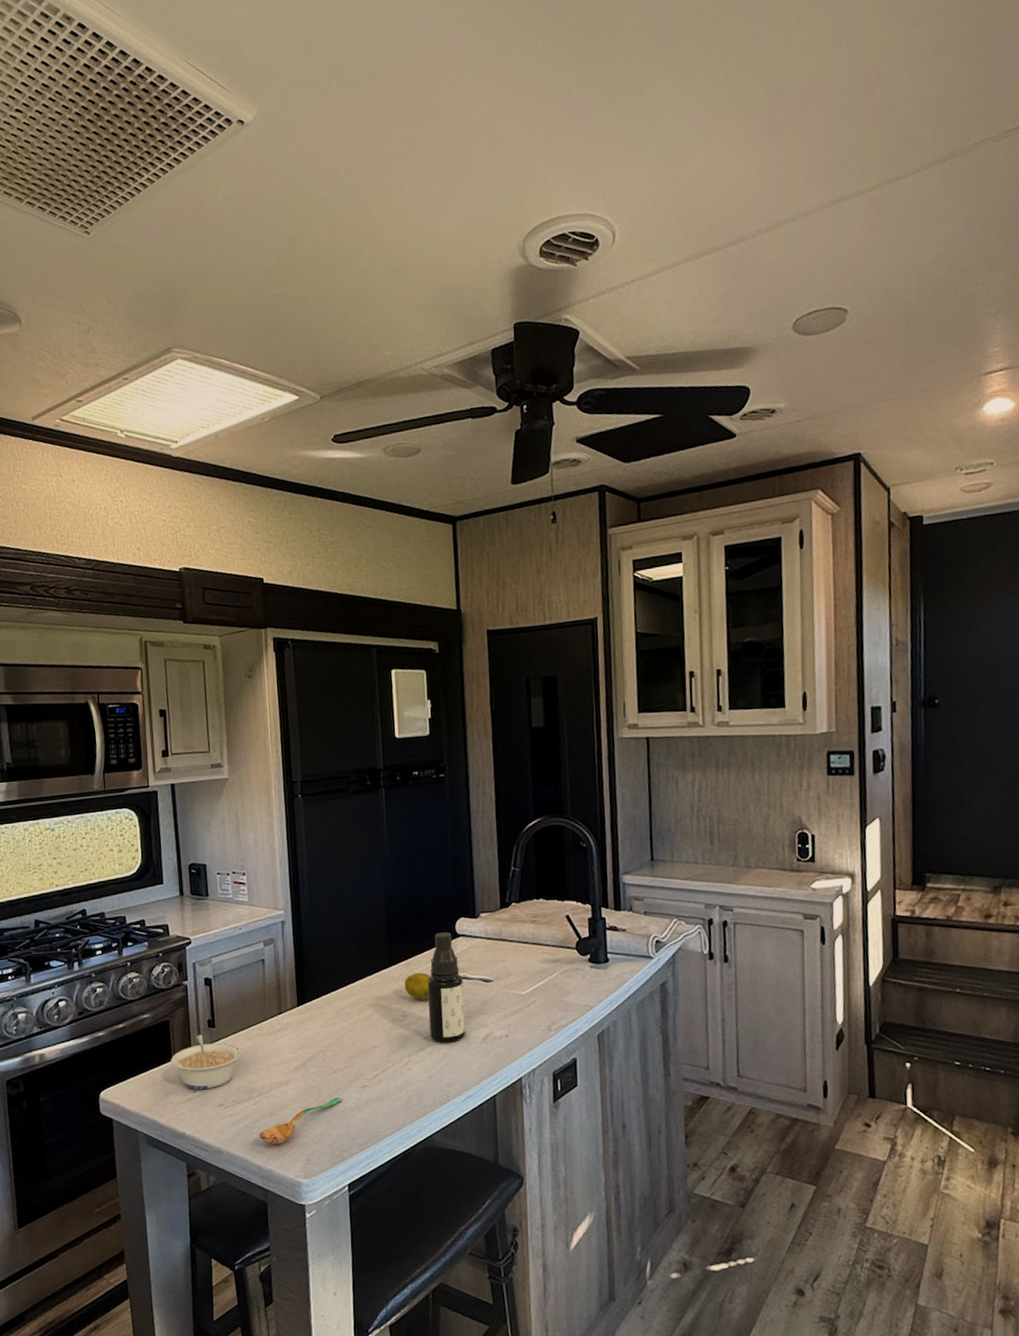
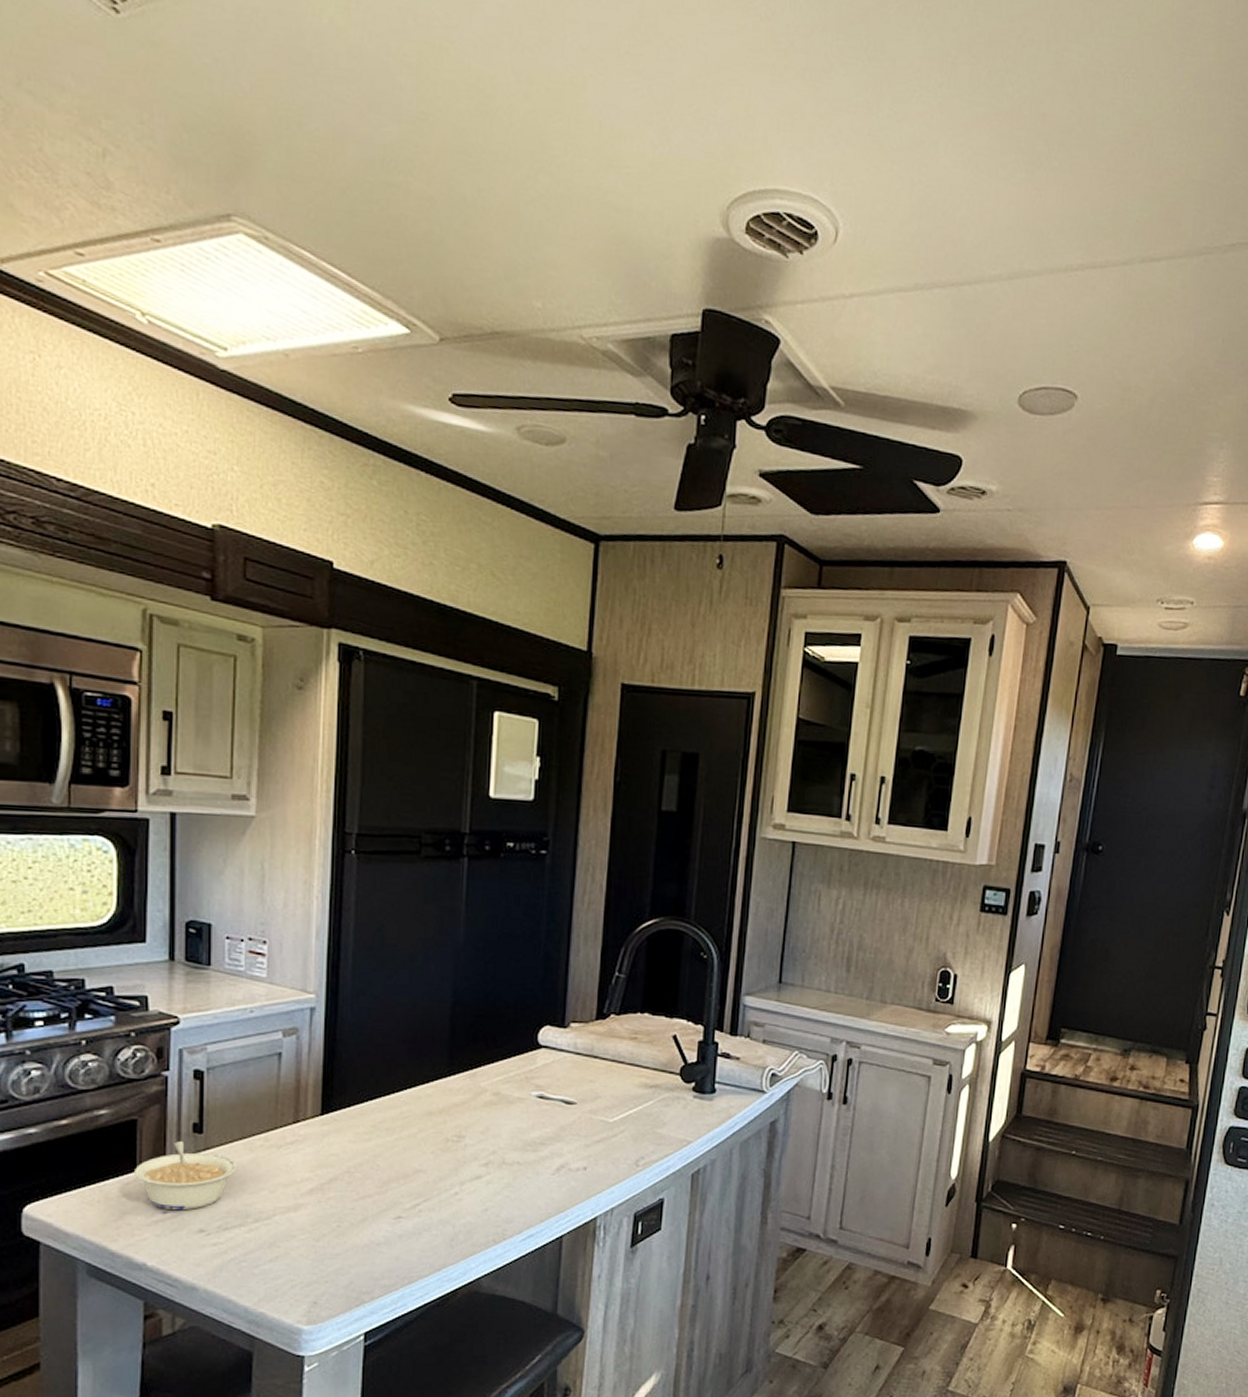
soupspoon: present [259,1098,343,1145] -> none [250,1229,370,1283]
fruit: present [404,972,431,1000] -> none [465,1086,501,1120]
spray bottle: present [427,932,466,1043] -> none [491,1041,540,1172]

